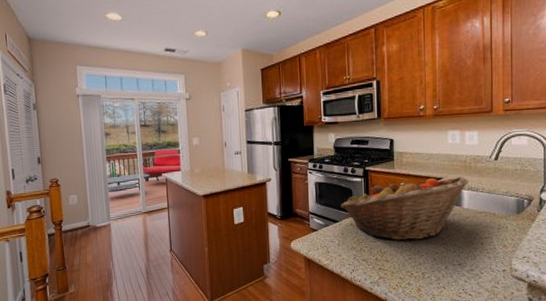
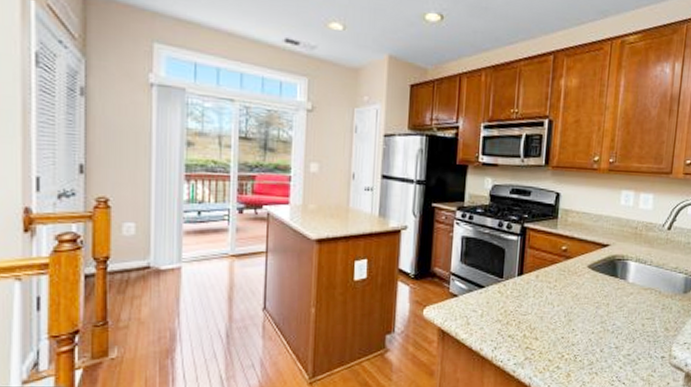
fruit basket: present [341,177,469,240] -> none [490,242,638,316]

